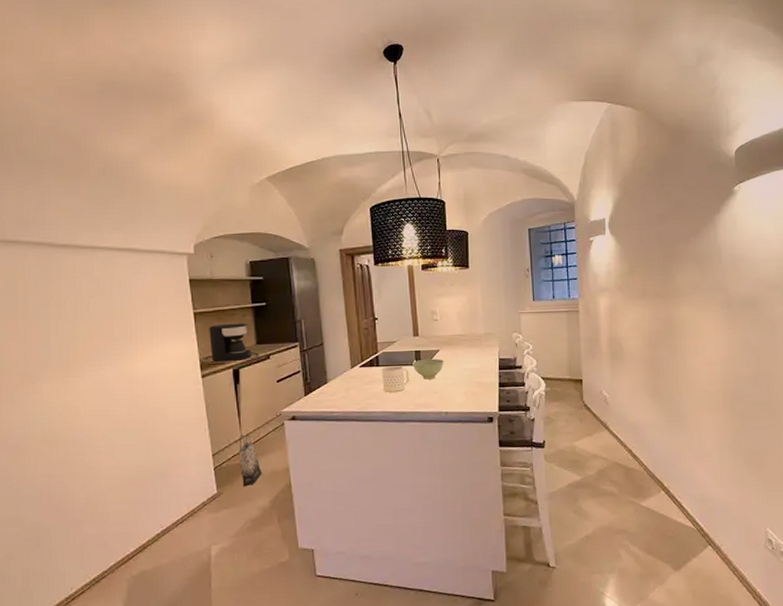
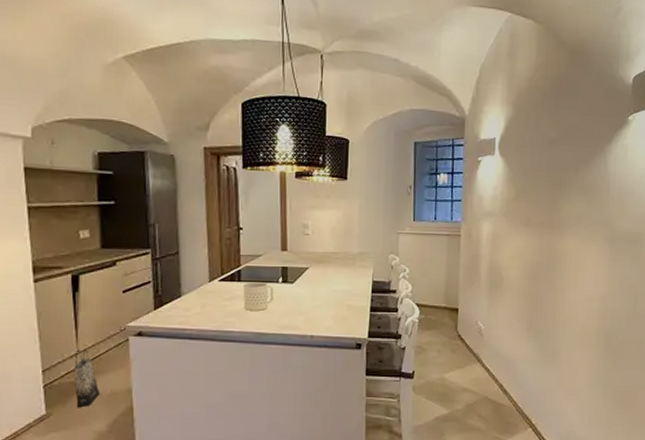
coffee maker: present [202,323,259,364] -> none [35,222,104,267]
bowl: present [412,358,444,380] -> none [278,276,313,299]

